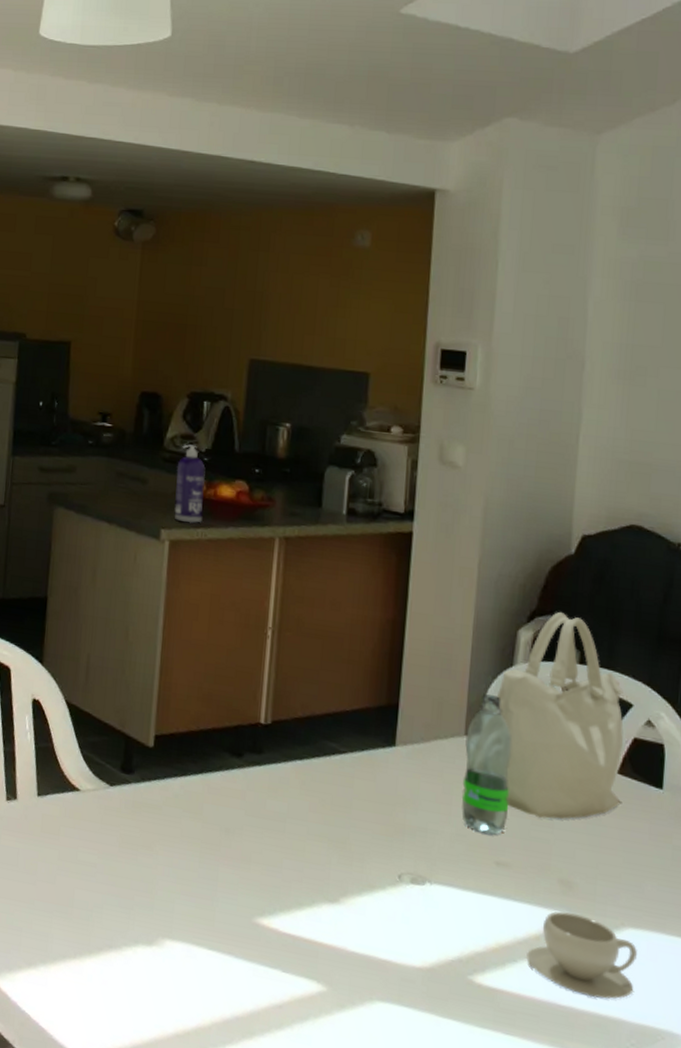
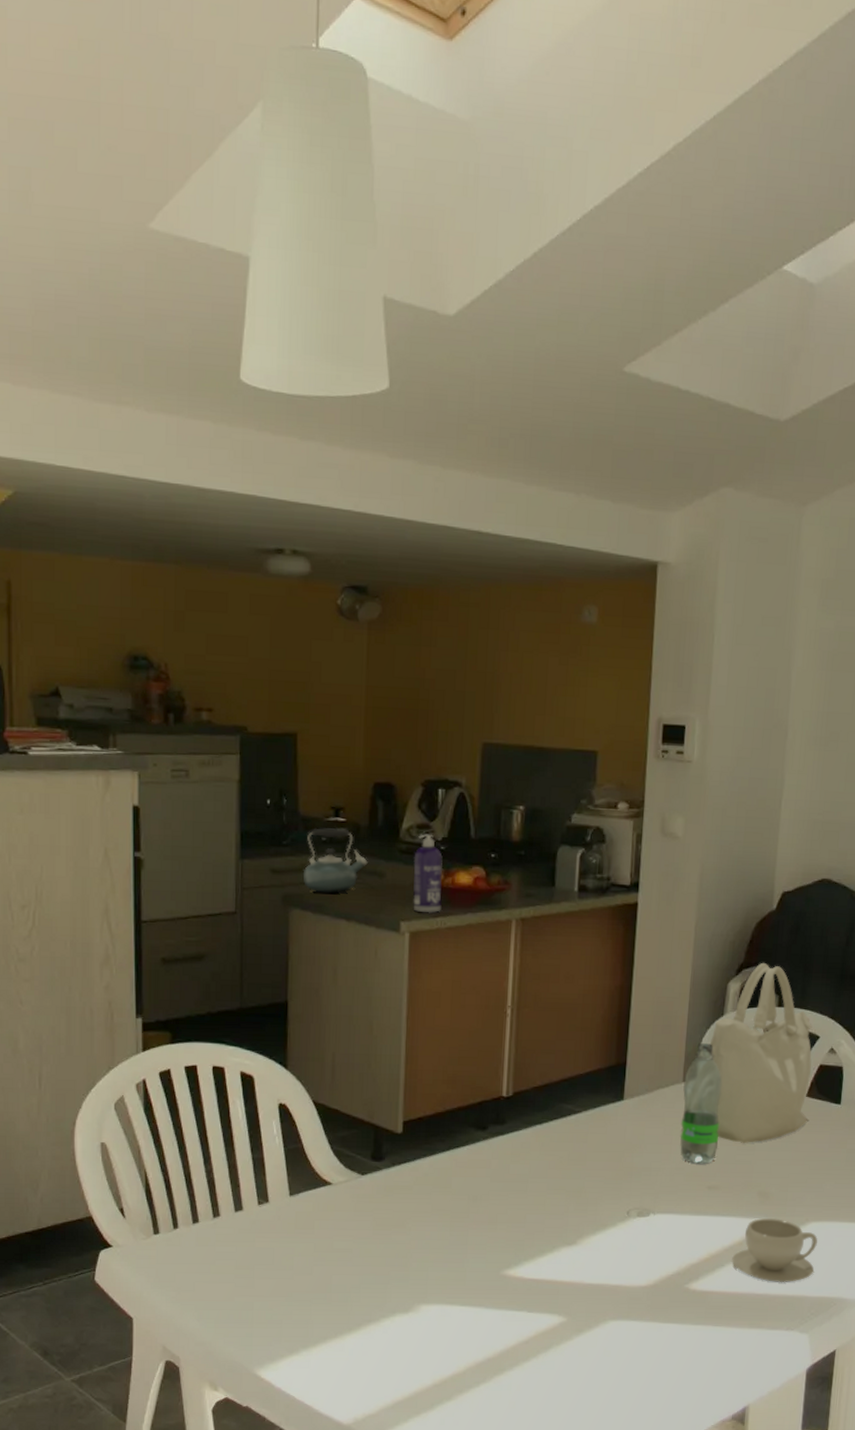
kettle: none [68,431,132,496] -> present [302,828,368,894]

